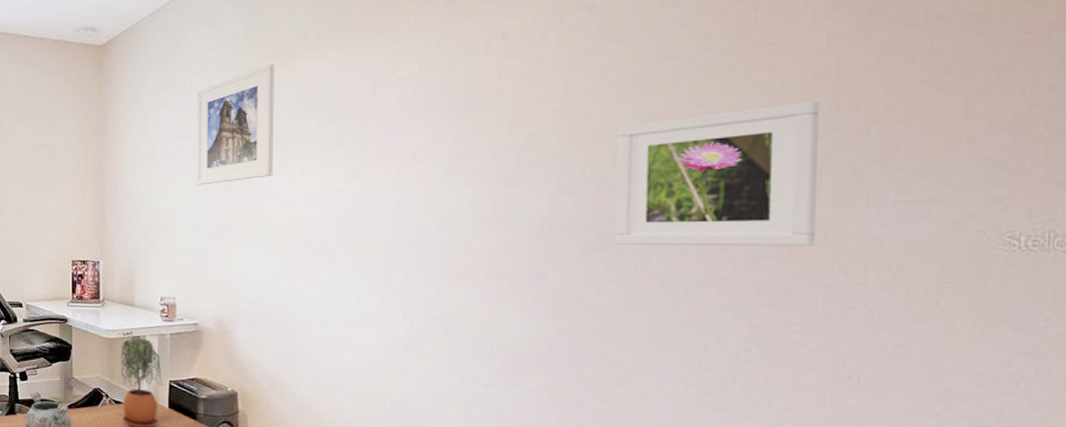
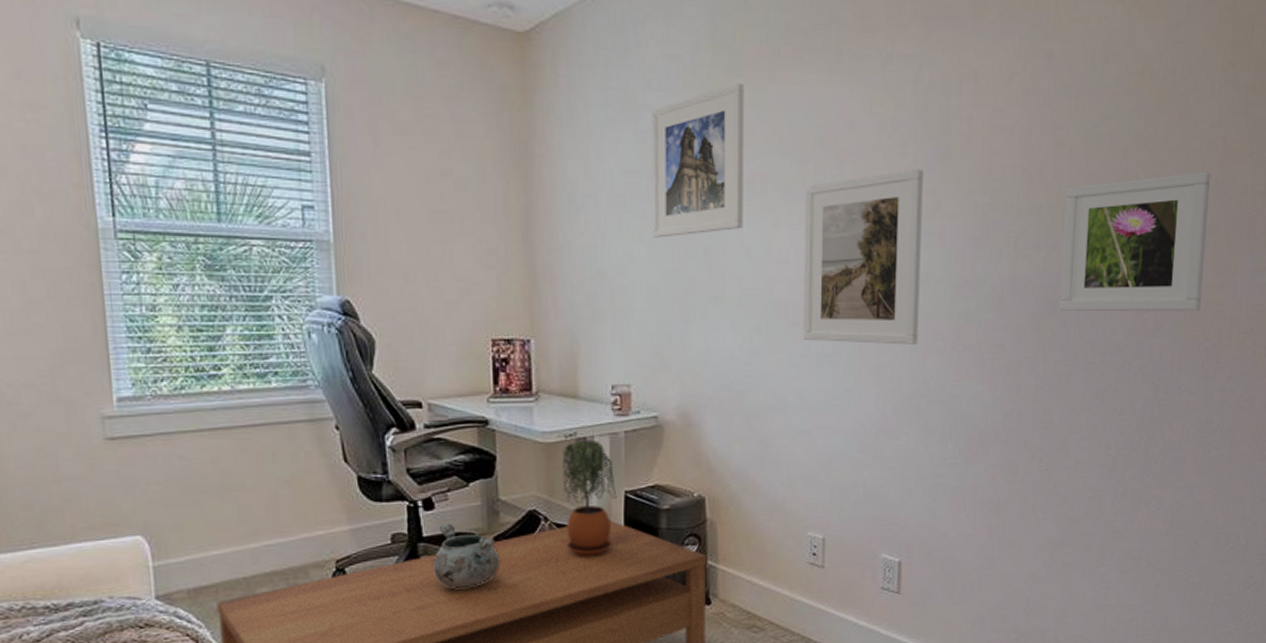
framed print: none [328,120,450,273] -> present [802,169,924,345]

